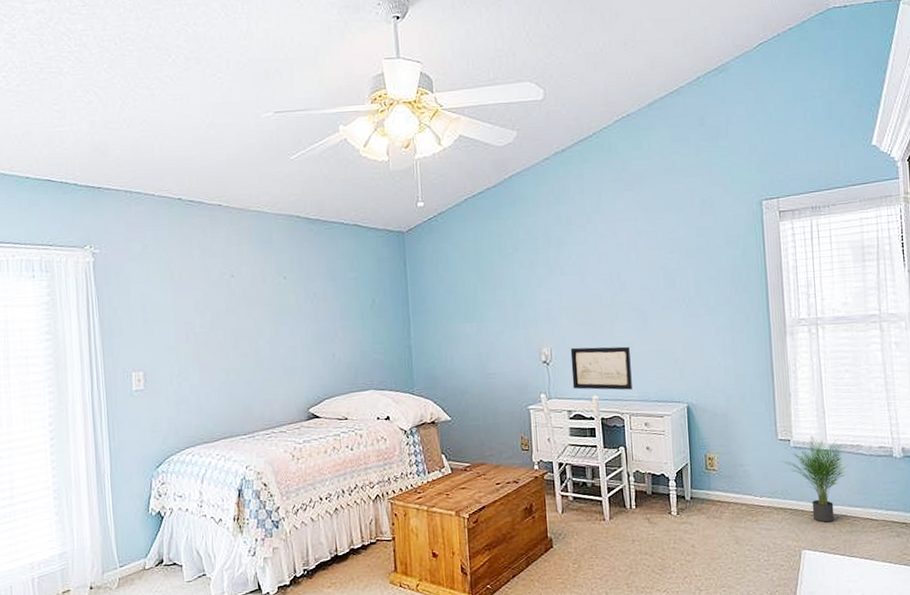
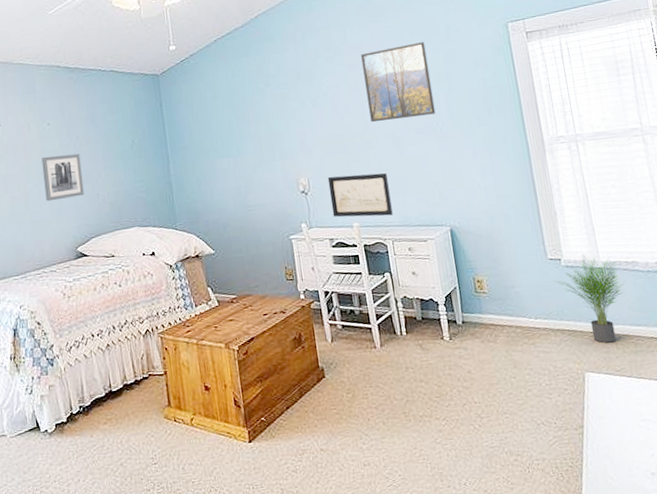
wall art: none [276,311,320,359] -> present [41,153,85,202]
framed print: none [614,215,683,295] -> present [361,42,436,123]

